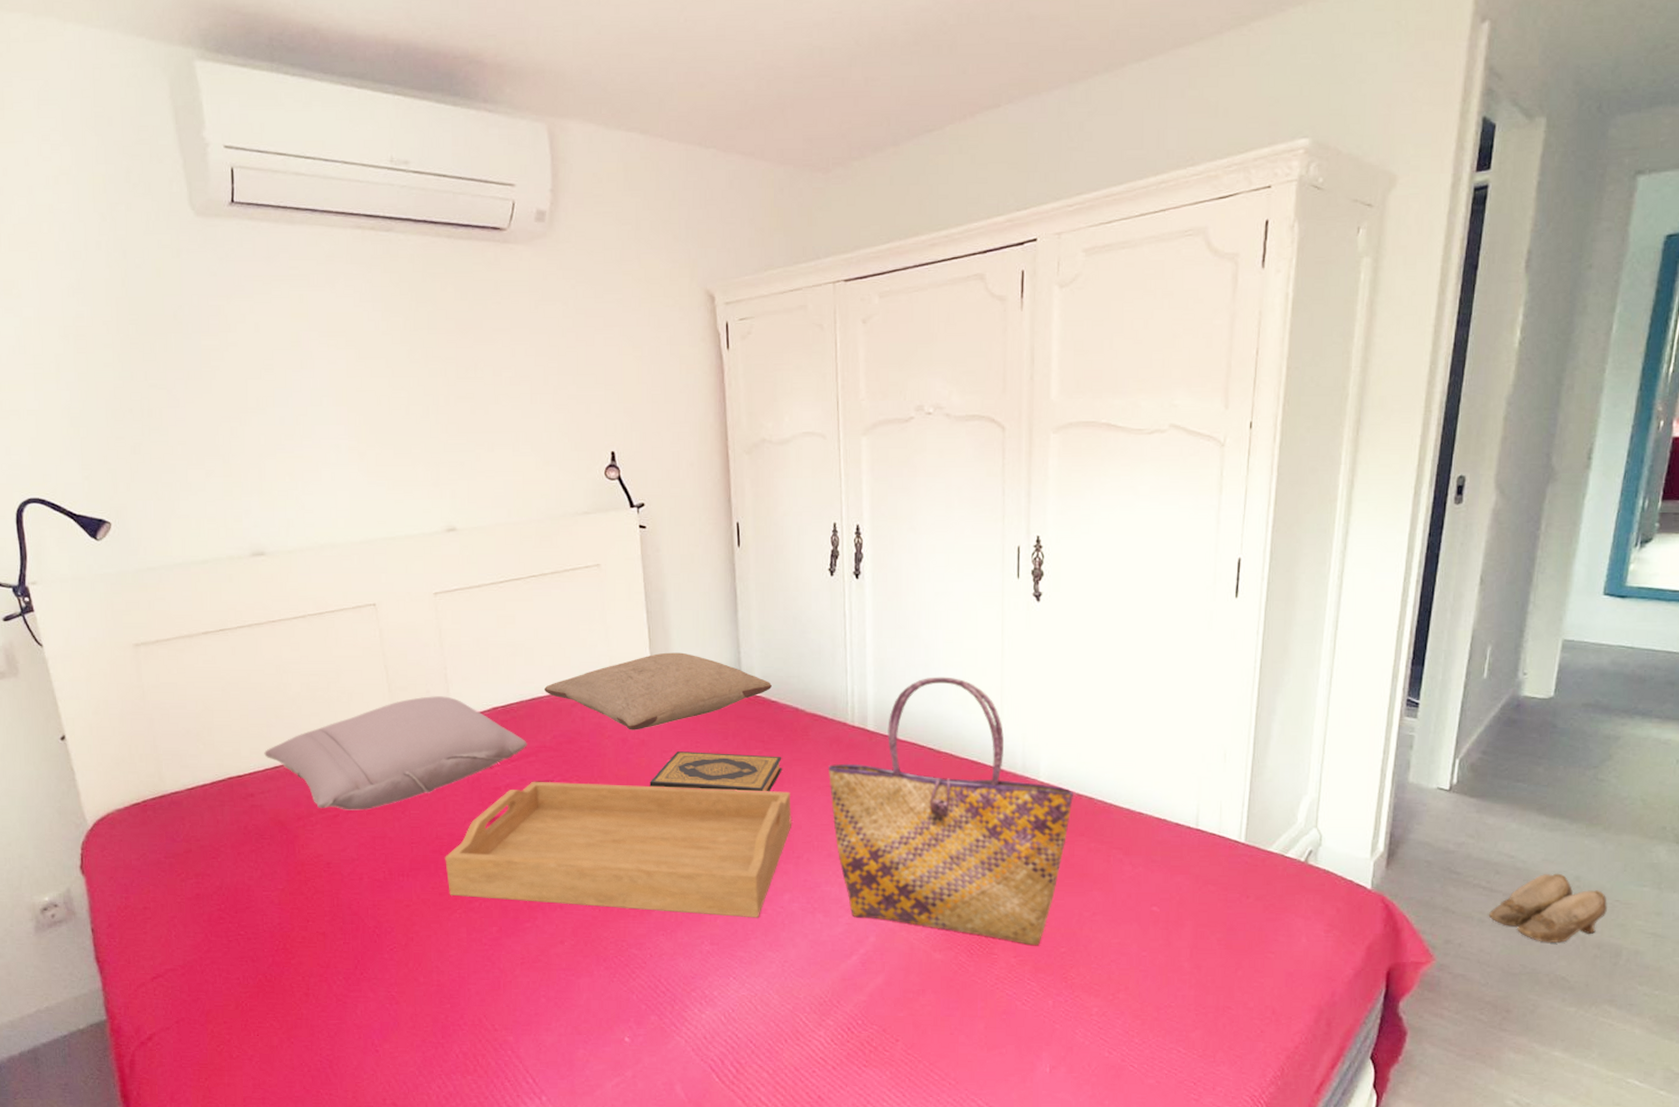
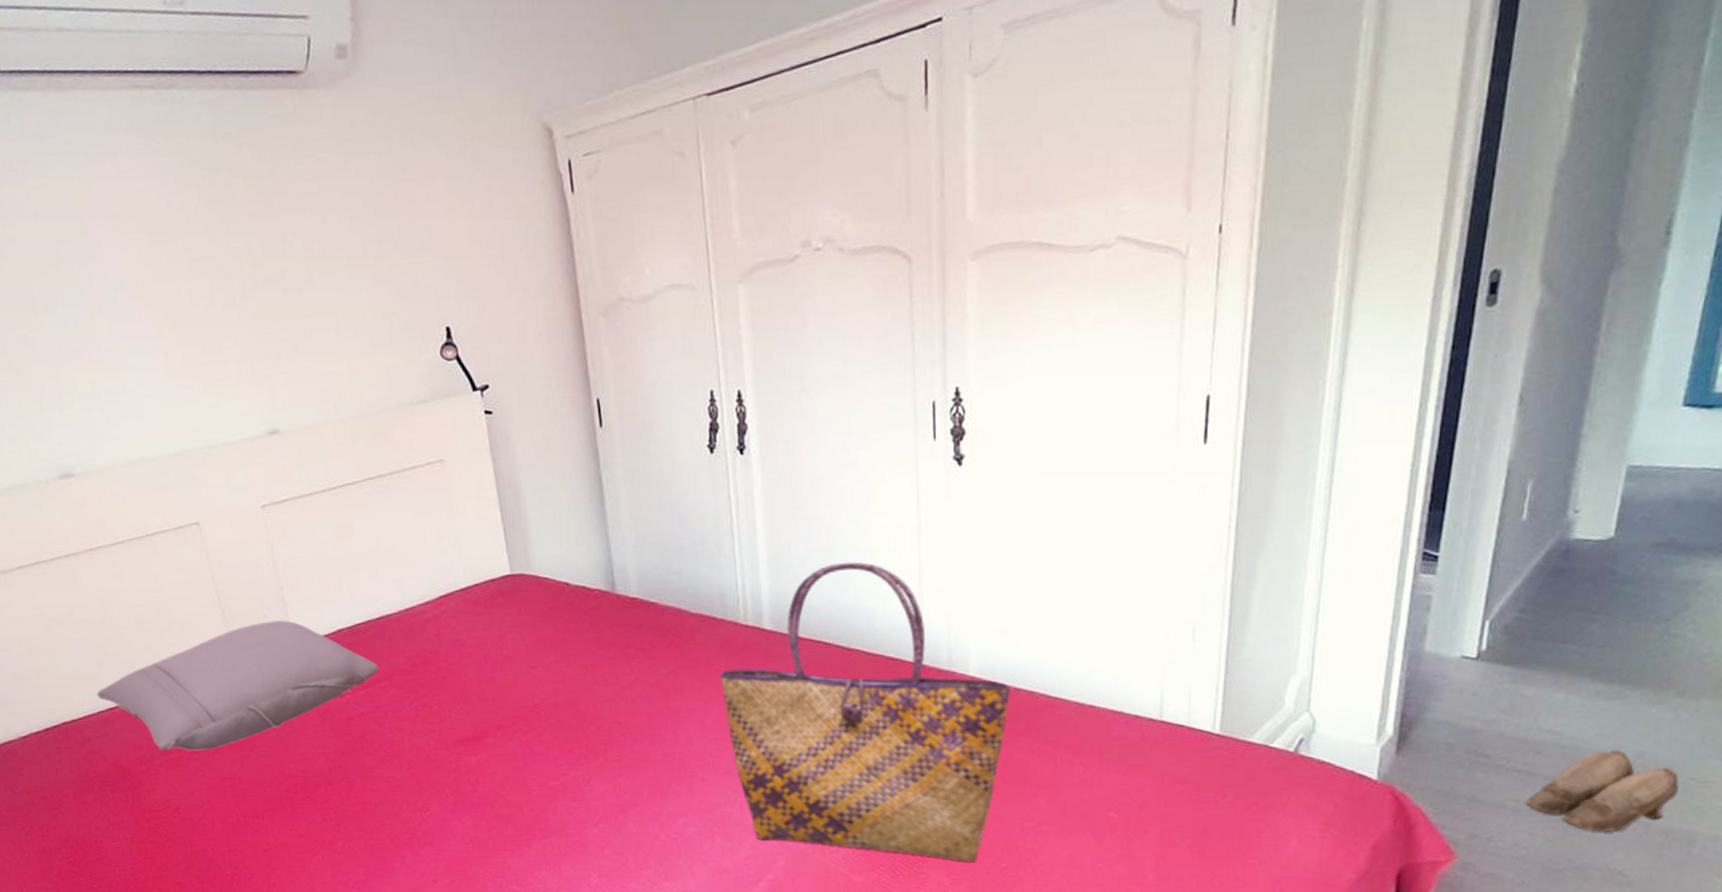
serving tray: present [445,781,793,918] -> none [300,704,683,846]
pillow: present [543,652,772,730] -> none [392,554,650,646]
hardback book: present [649,751,782,792] -> none [518,664,667,708]

